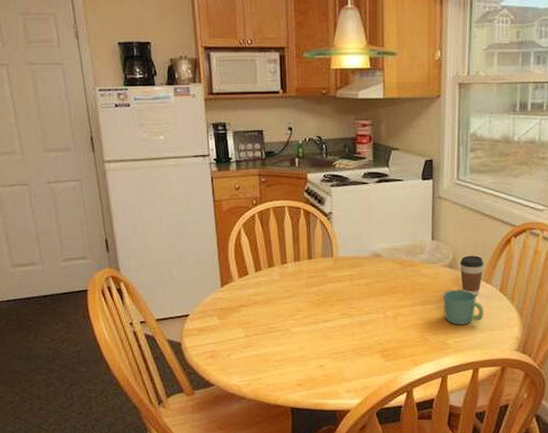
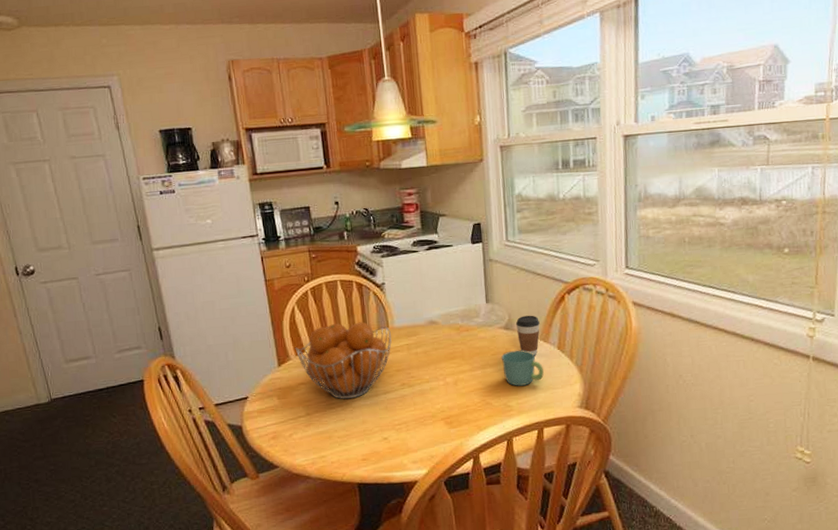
fruit basket: none [238,249,335,325] -> present [295,322,392,400]

